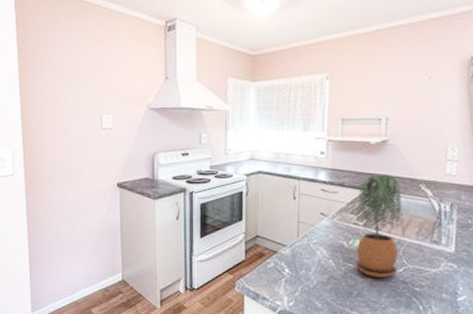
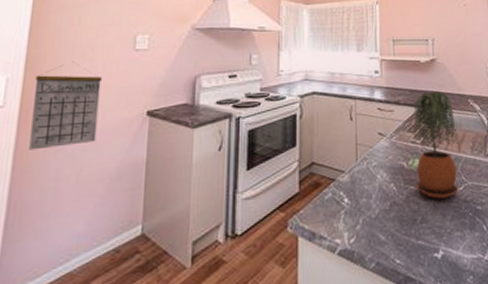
calendar: none [32,138,82,210] -> present [29,61,103,150]

